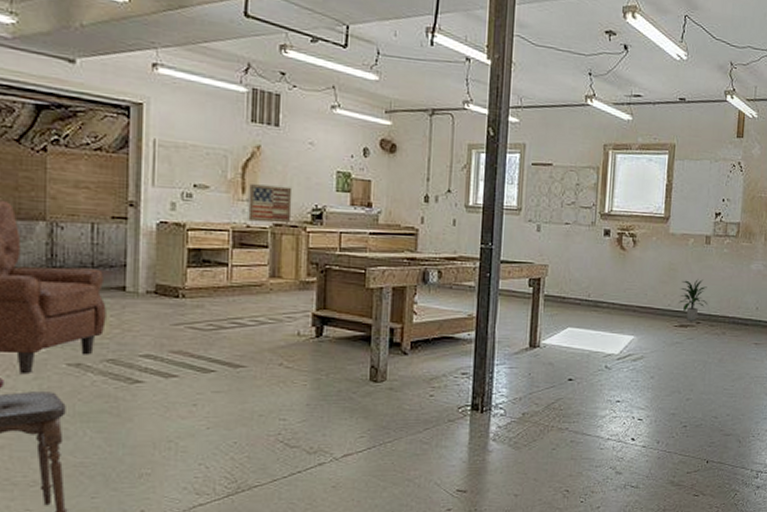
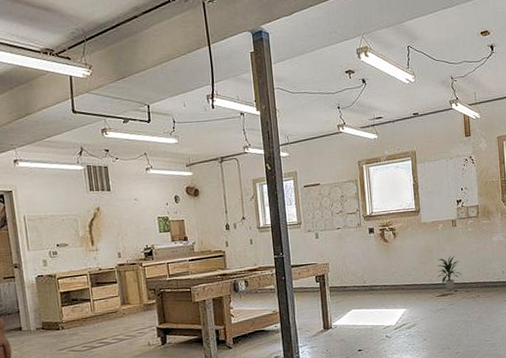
wall art: present [248,184,293,224] -> none [96,235,131,266]

